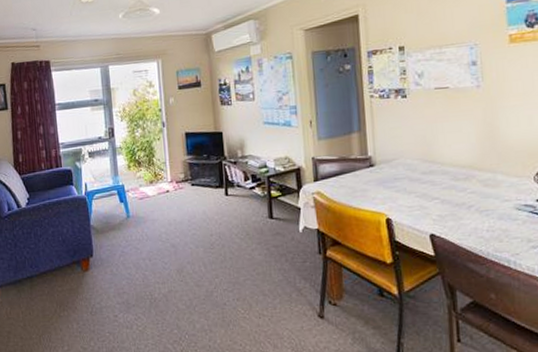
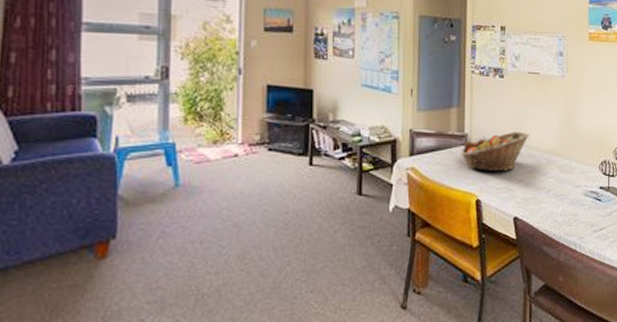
fruit basket: none [366,149,443,191] -> present [461,132,530,171]

